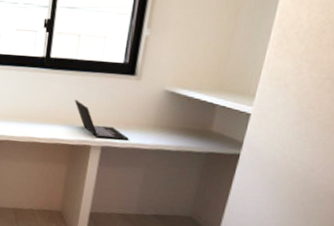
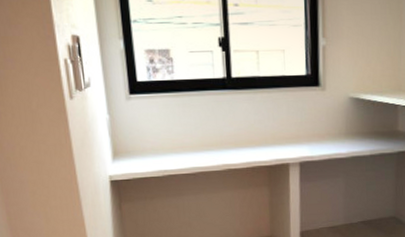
laptop: present [74,99,129,140] -> none [264,118,324,155]

